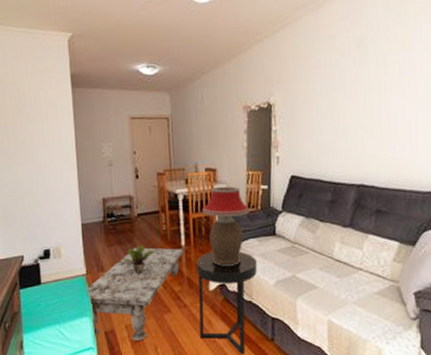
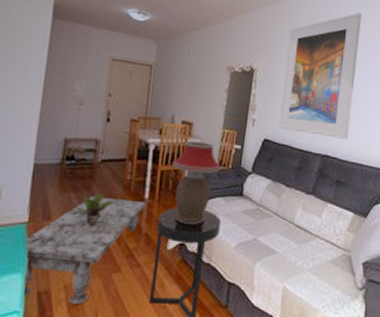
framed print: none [305,18,391,166] -> present [278,13,362,140]

